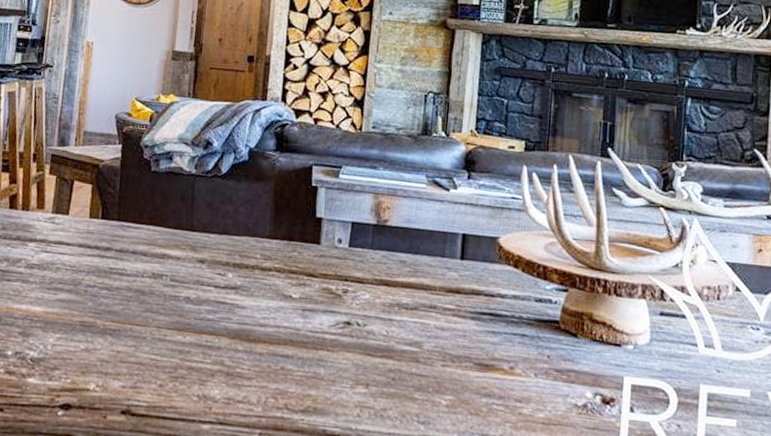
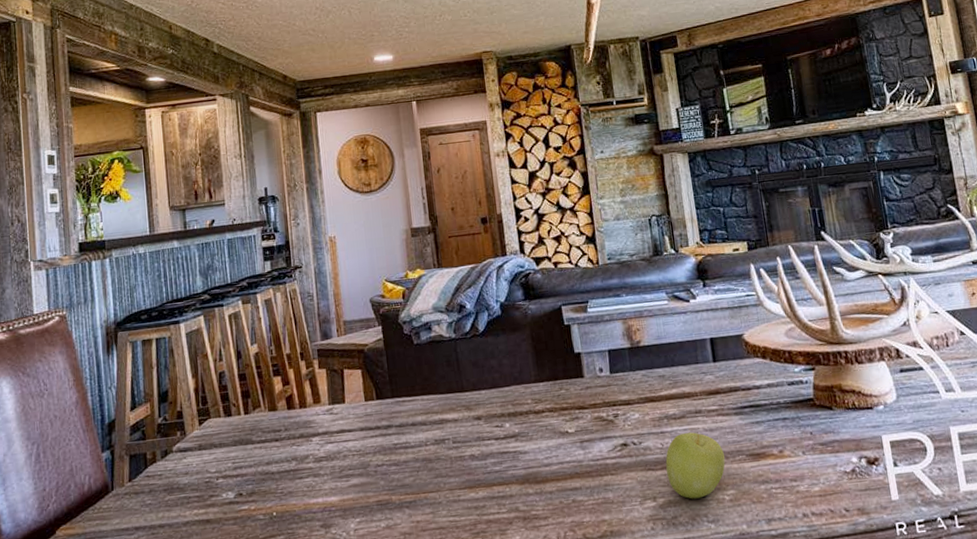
apple: none [385,325,451,397] -> present [665,432,725,499]

